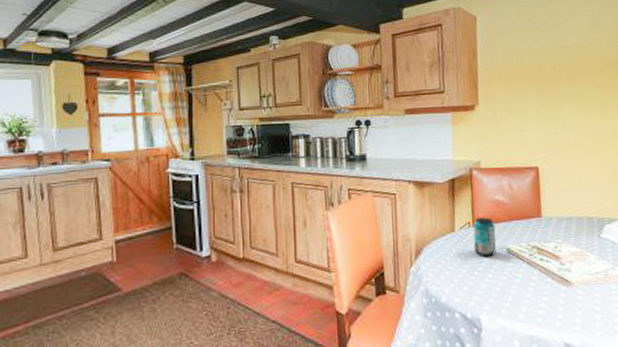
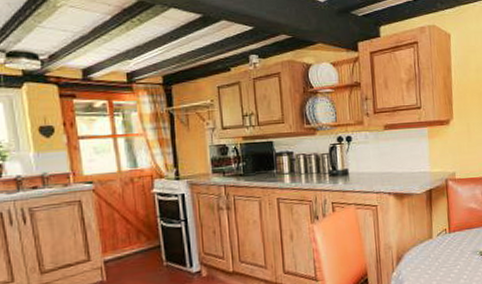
beverage can: present [473,217,496,258] -> none [449,224,470,261]

